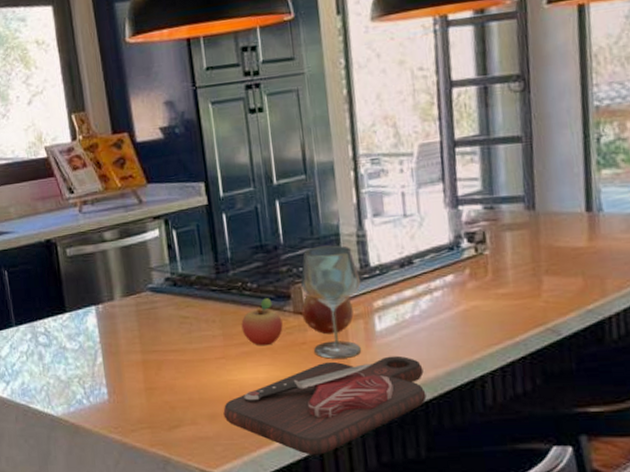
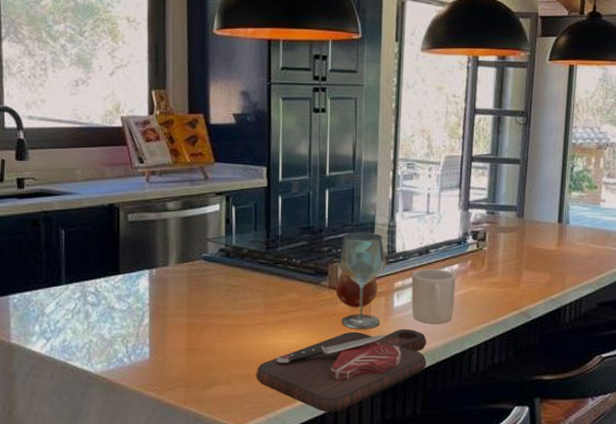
fruit: present [241,298,283,346] -> none [282,273,318,315]
mug: none [393,282,454,349] -> present [411,269,456,324]

